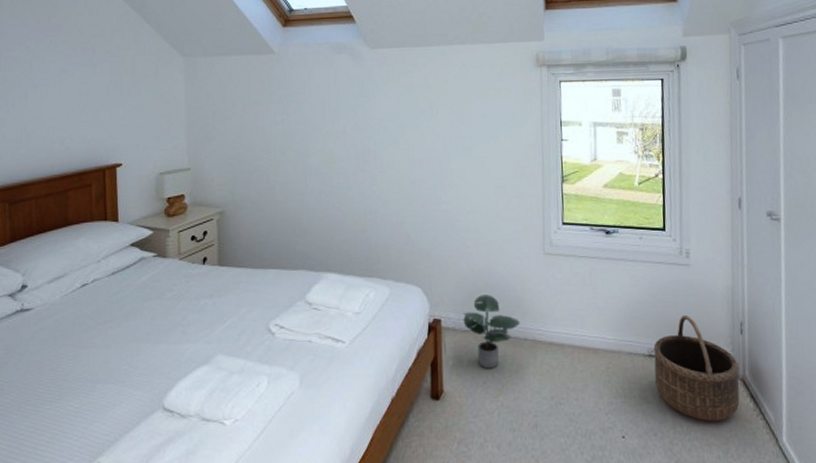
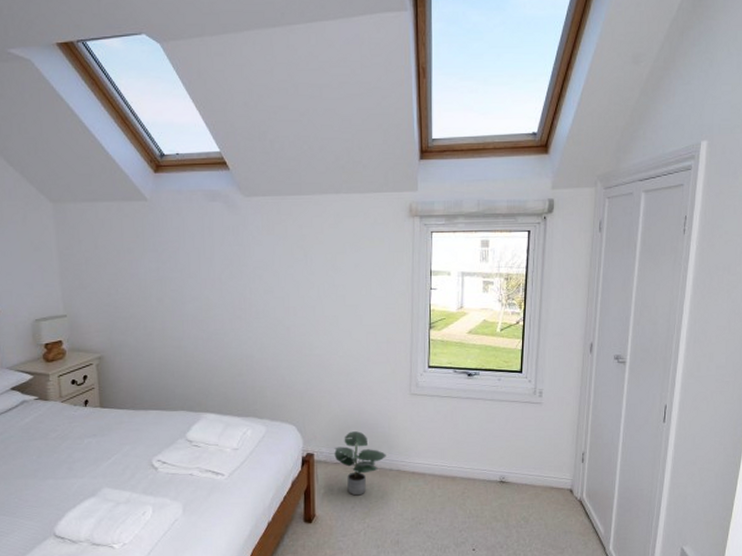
basket: present [653,315,740,422] -> none [503,447,579,536]

